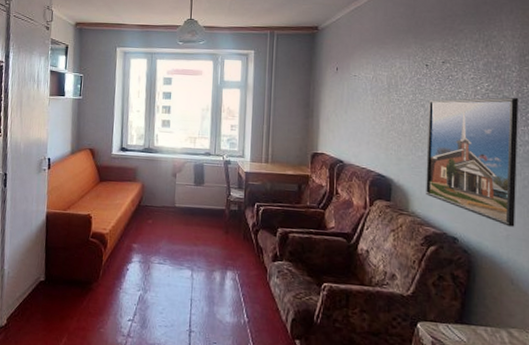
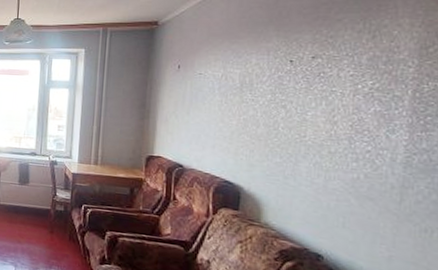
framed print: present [426,97,519,227] -> none [283,97,416,248]

